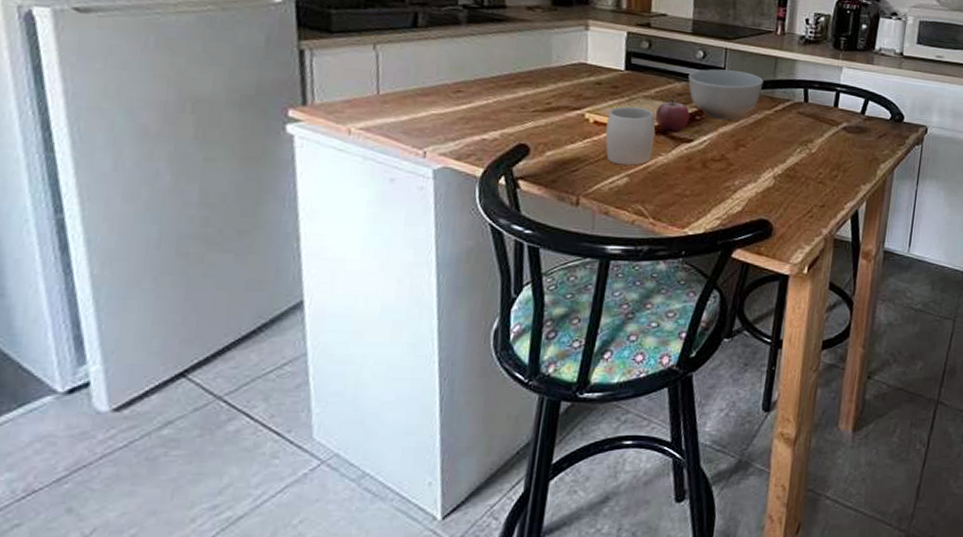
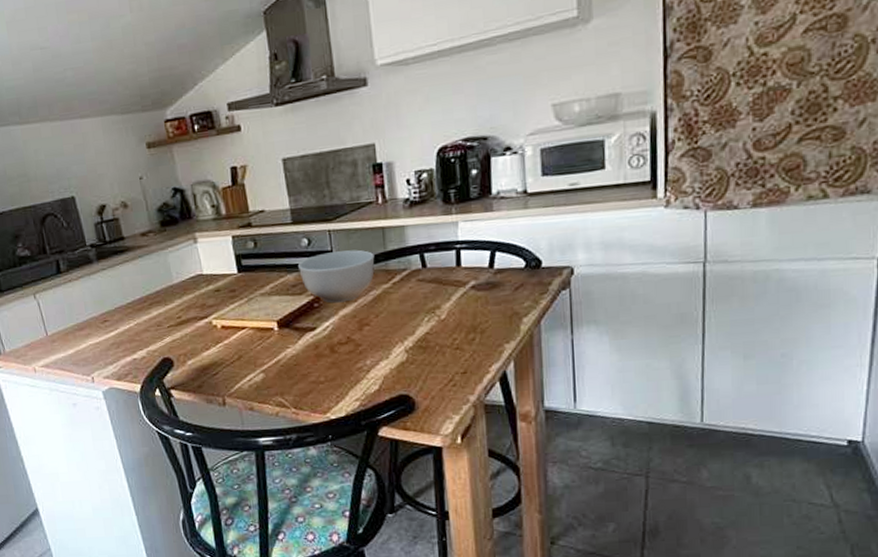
mug: present [605,106,656,166] -> none [232,305,281,363]
fruit: present [655,97,690,132] -> none [274,290,308,323]

